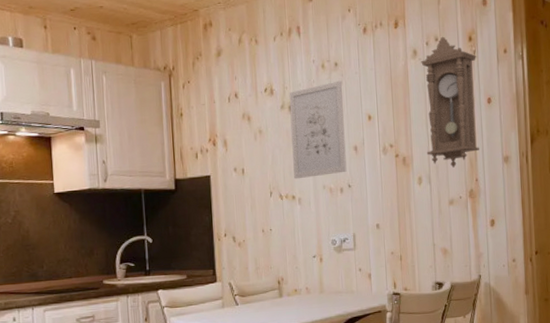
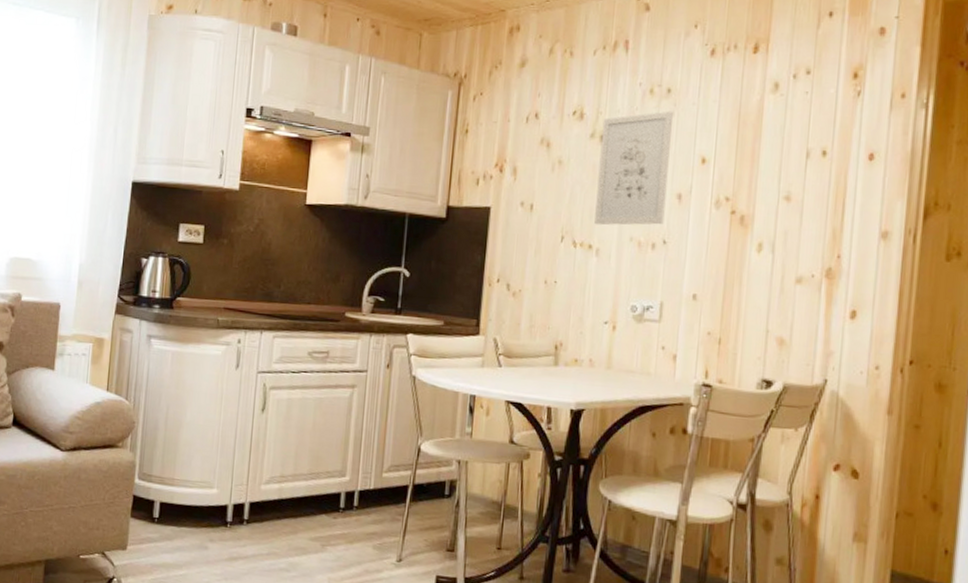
pendulum clock: present [421,36,479,168] -> none [773,69,861,237]

